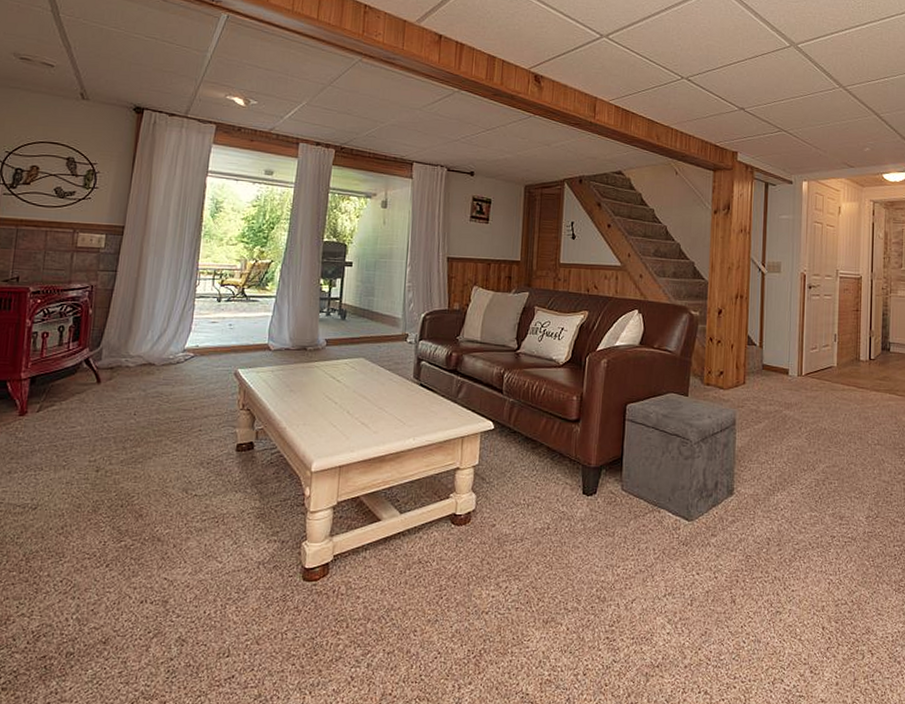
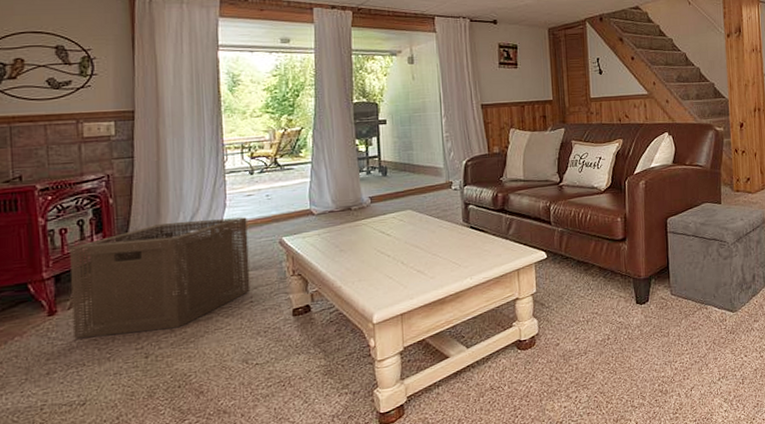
storage basket: none [36,340,208,446] -> present [70,217,251,339]

